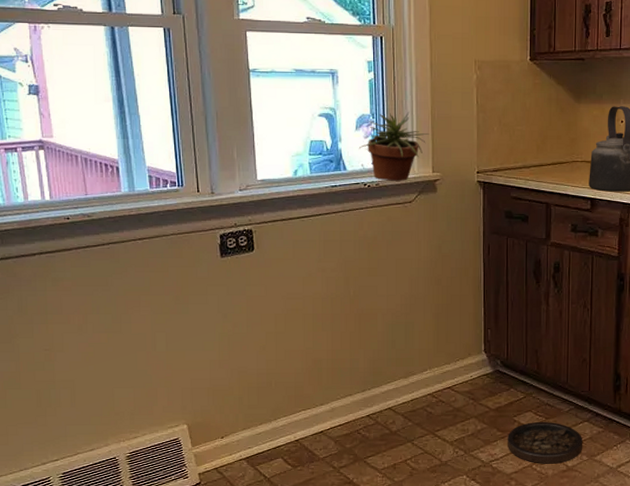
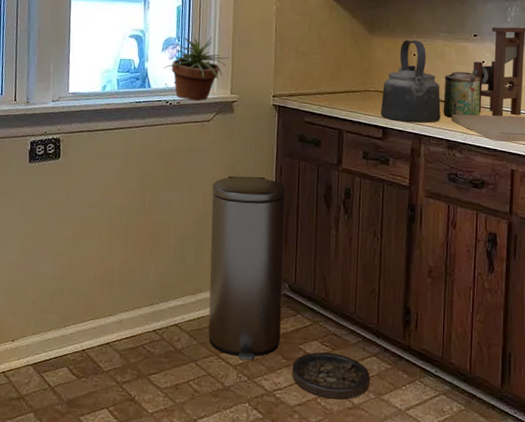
pedal bin: none [419,256,495,437] -> present [208,176,286,361]

